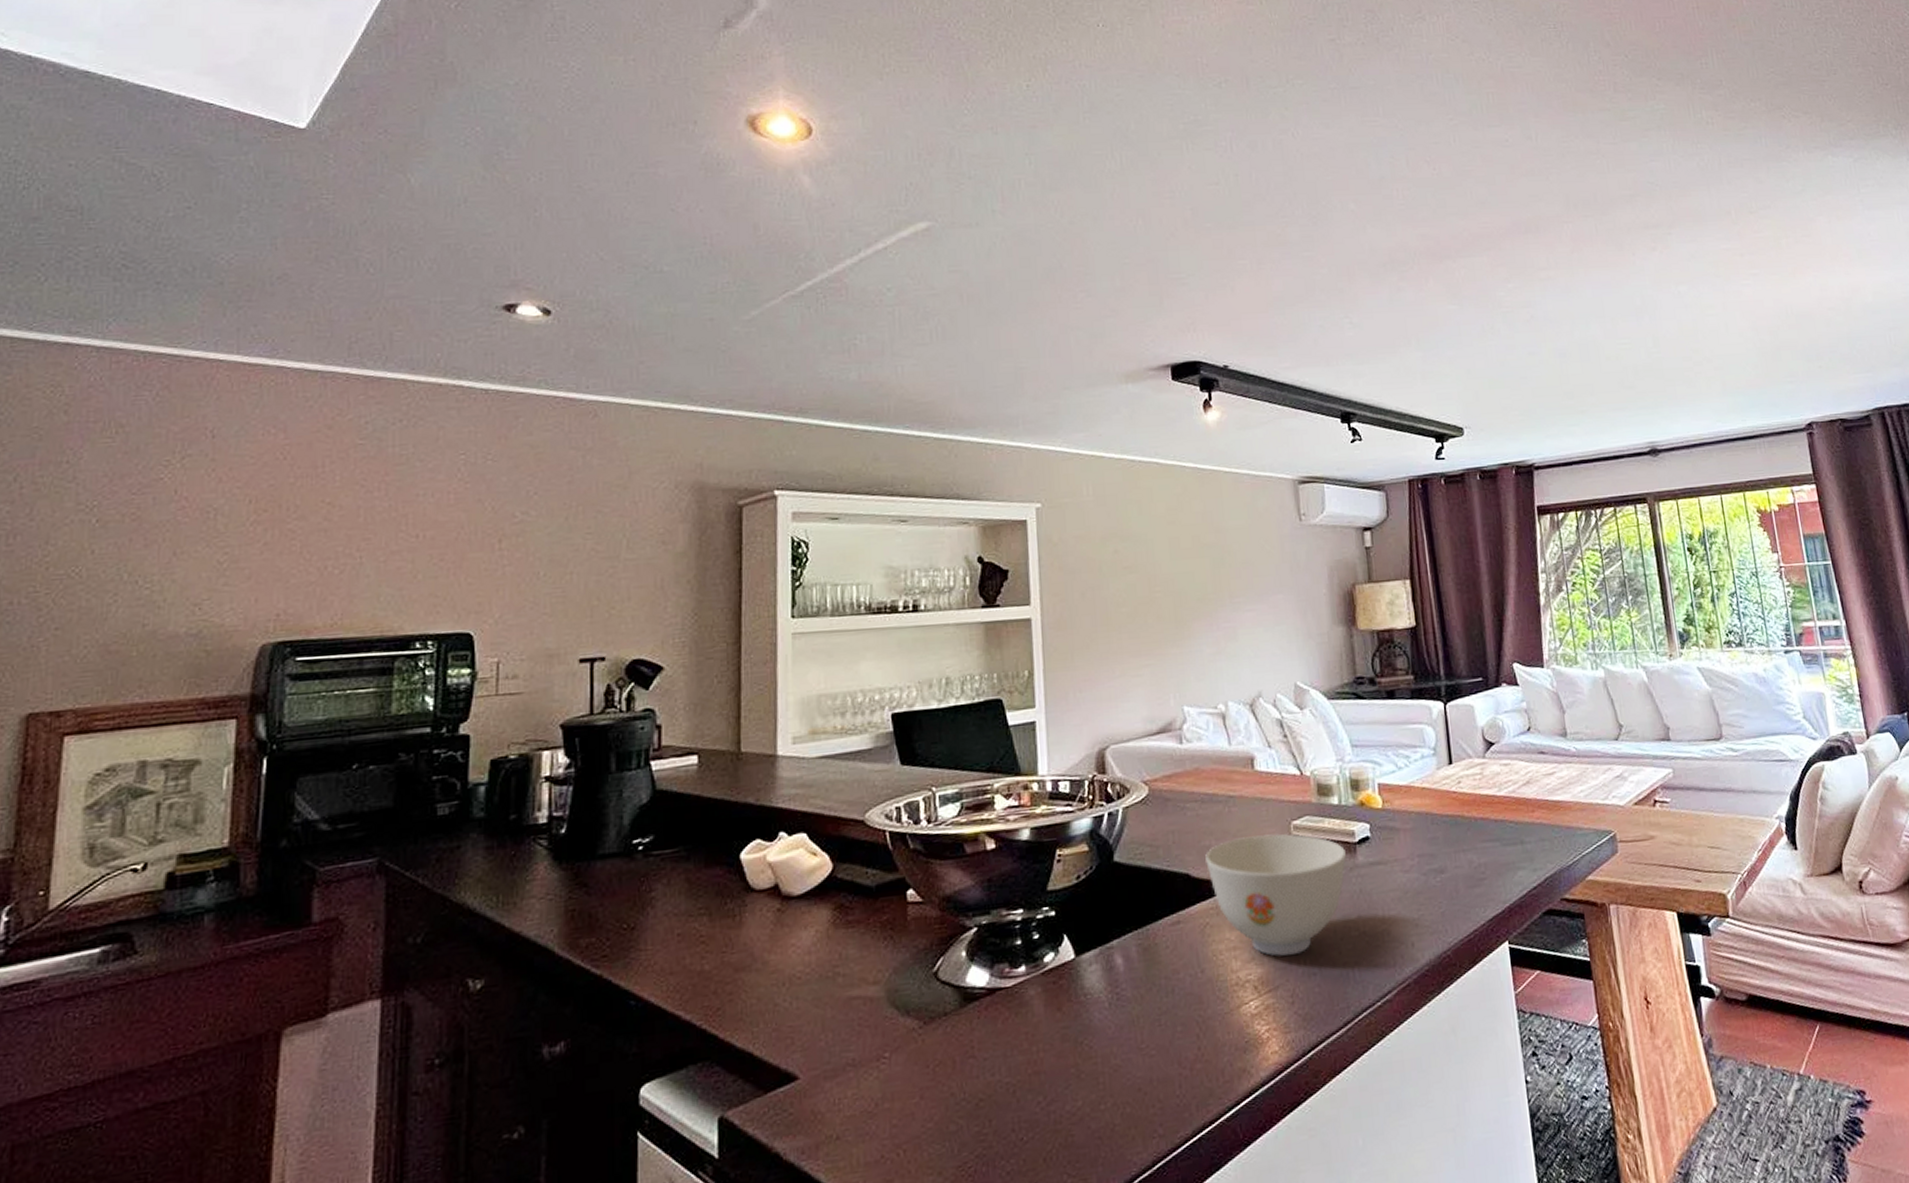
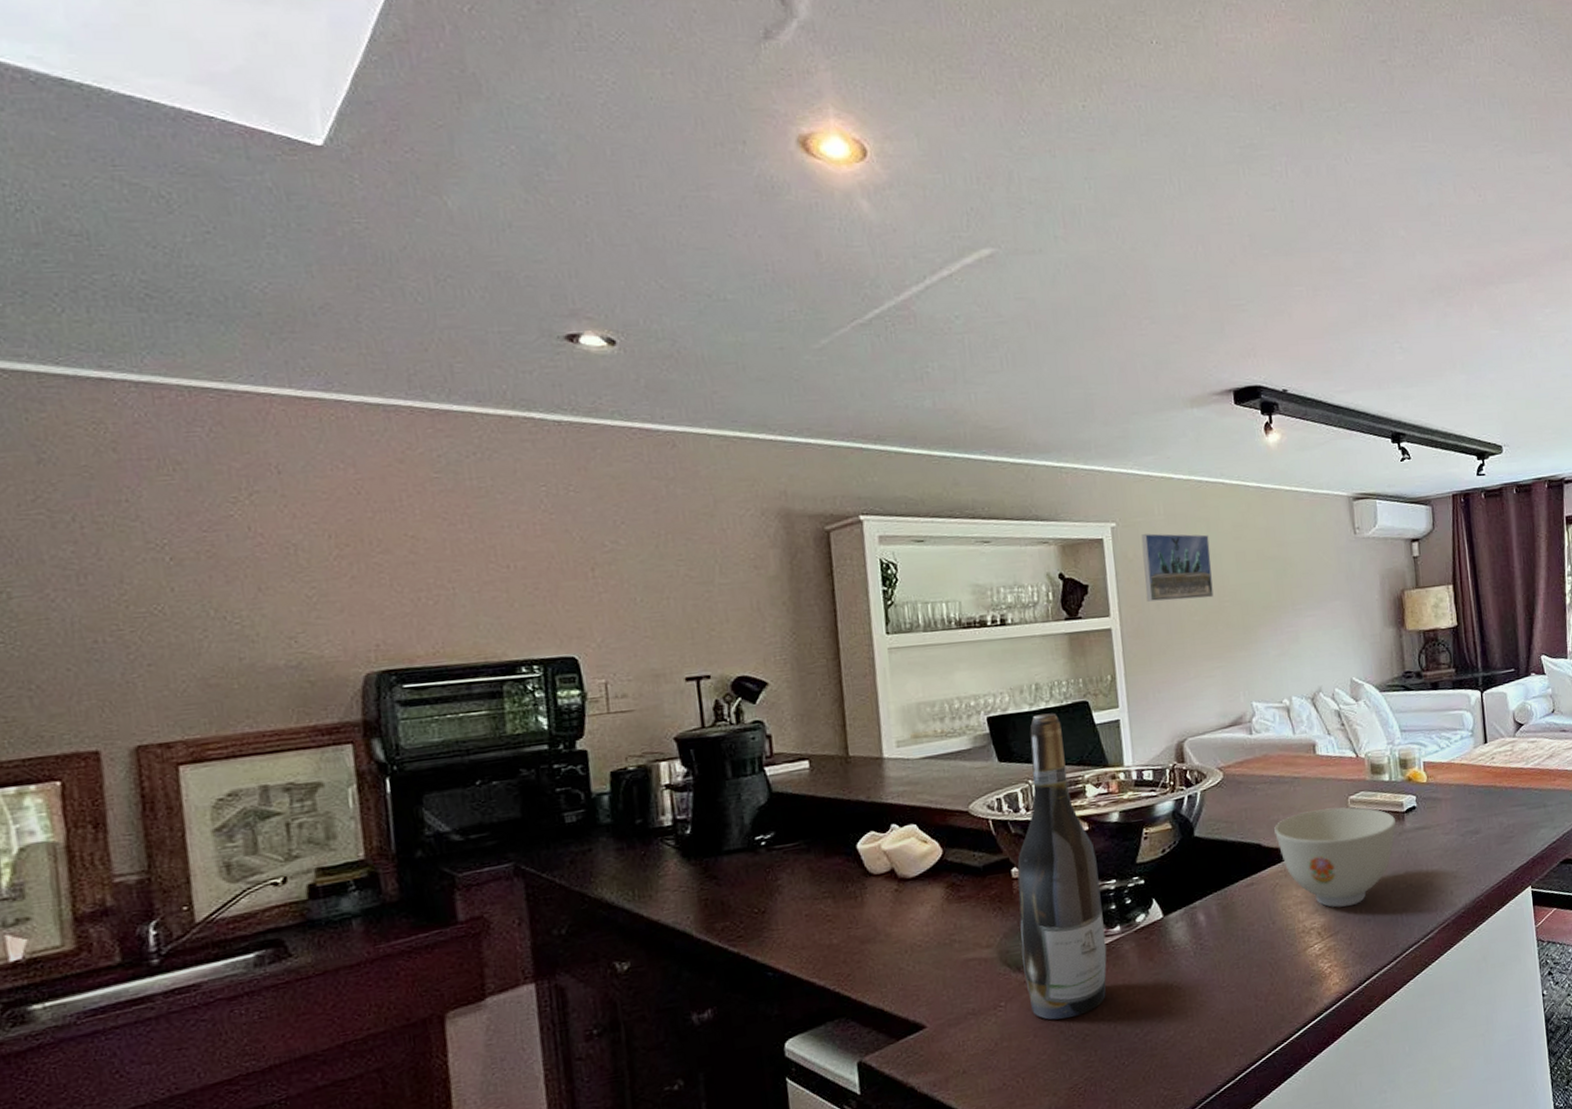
wine bottle: none [912,711,1009,1079] -> present [1017,713,1107,1020]
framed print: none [1067,515,1144,590] -> present [1141,533,1214,602]

